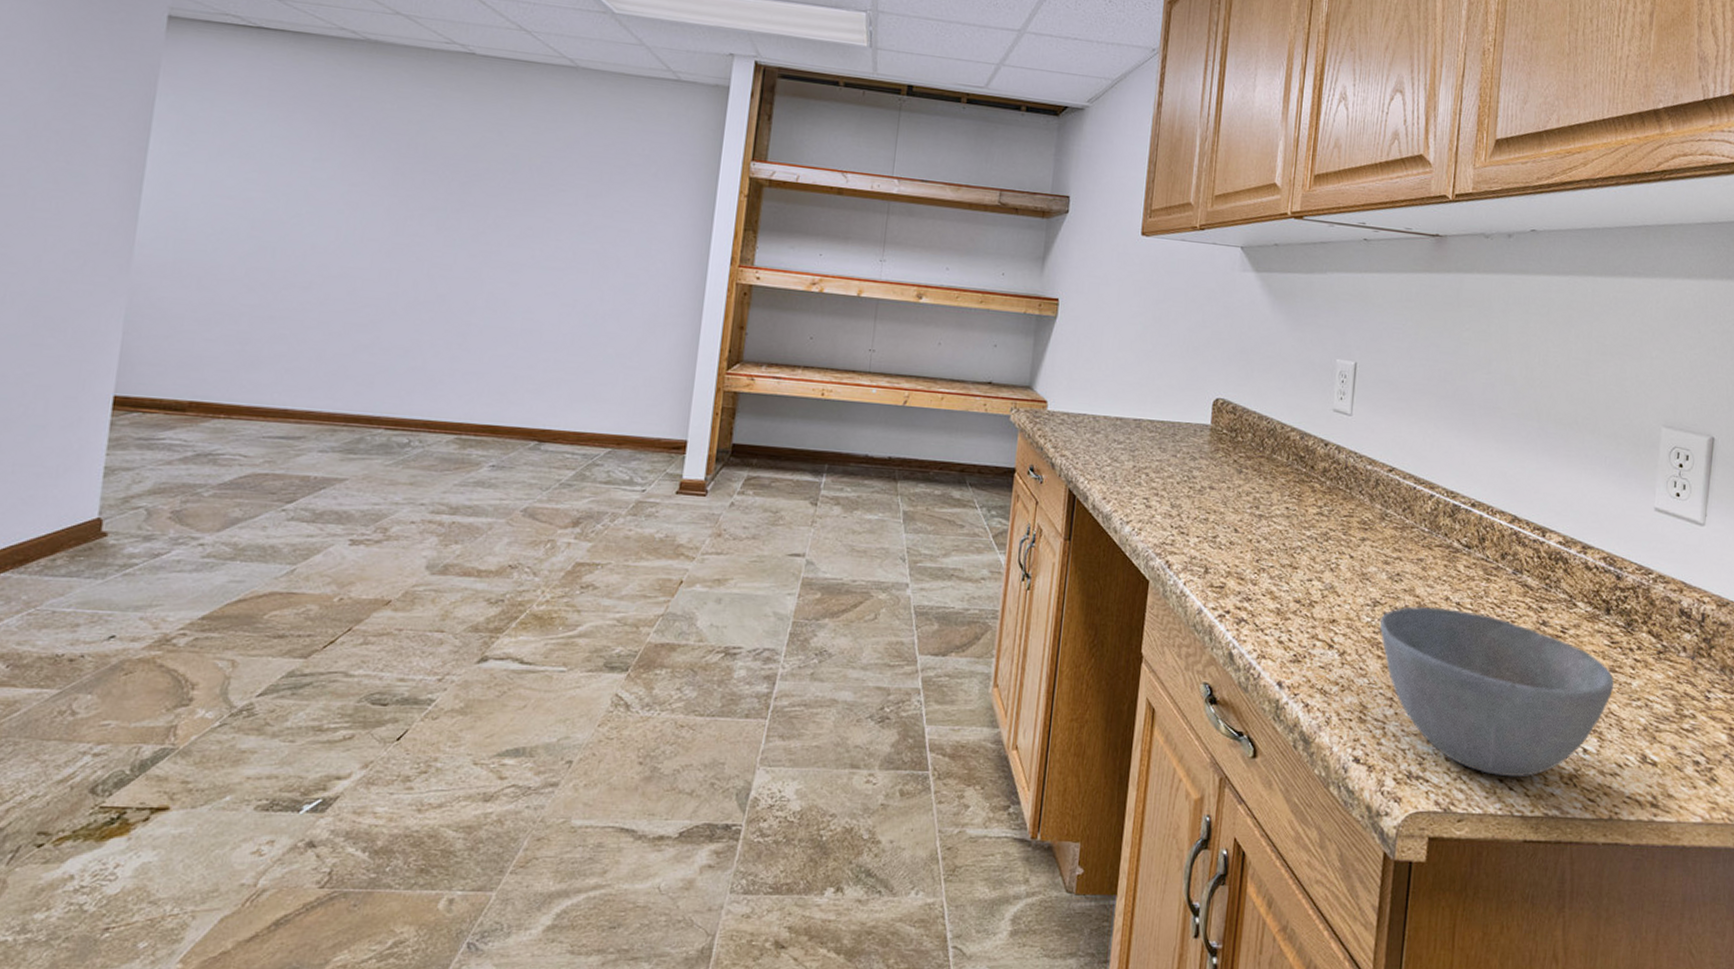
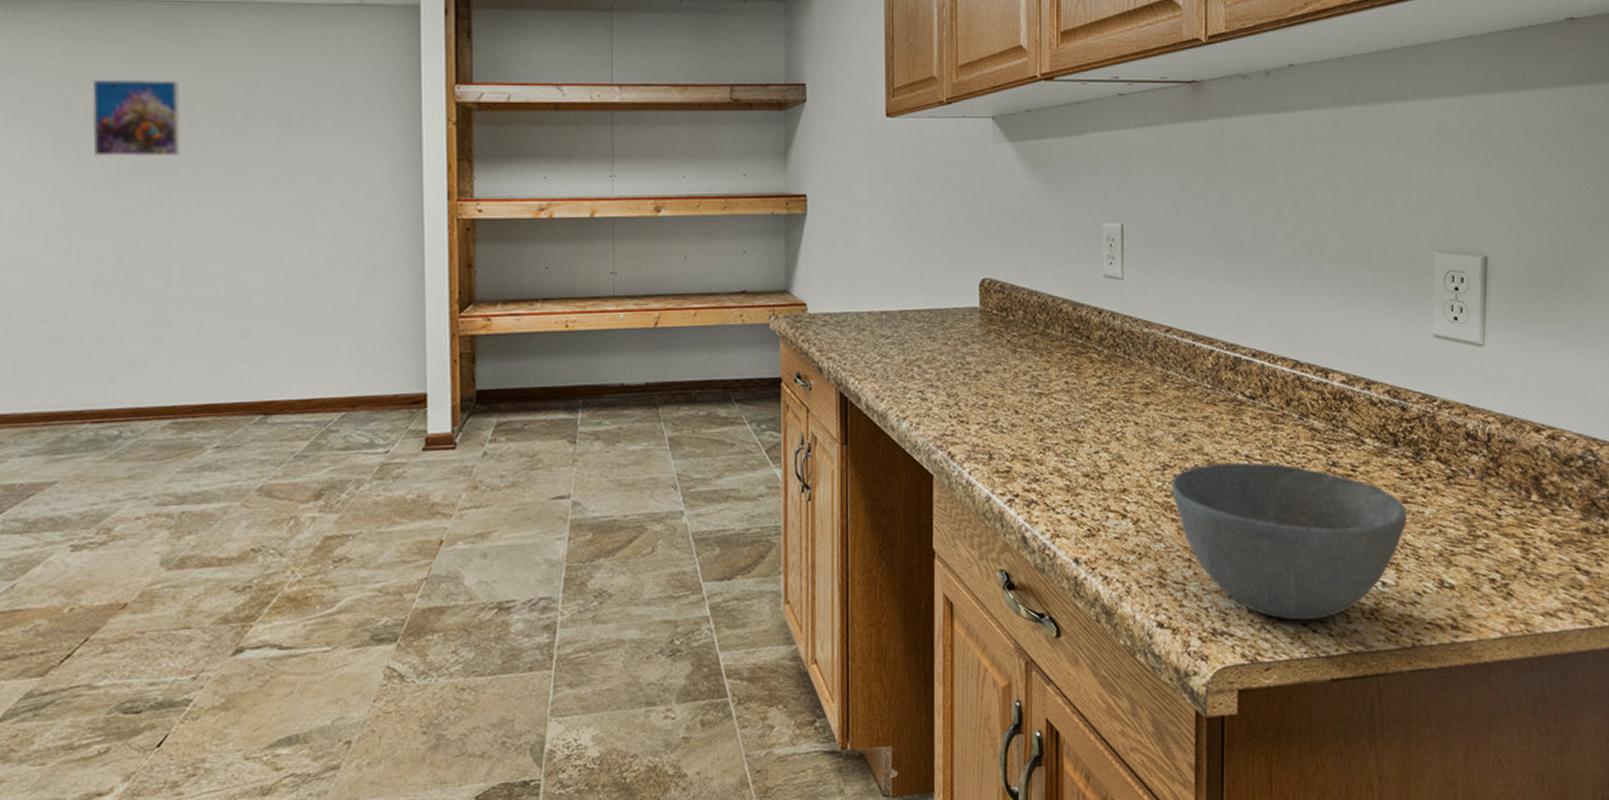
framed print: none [426,122,509,196] -> present [92,79,181,157]

